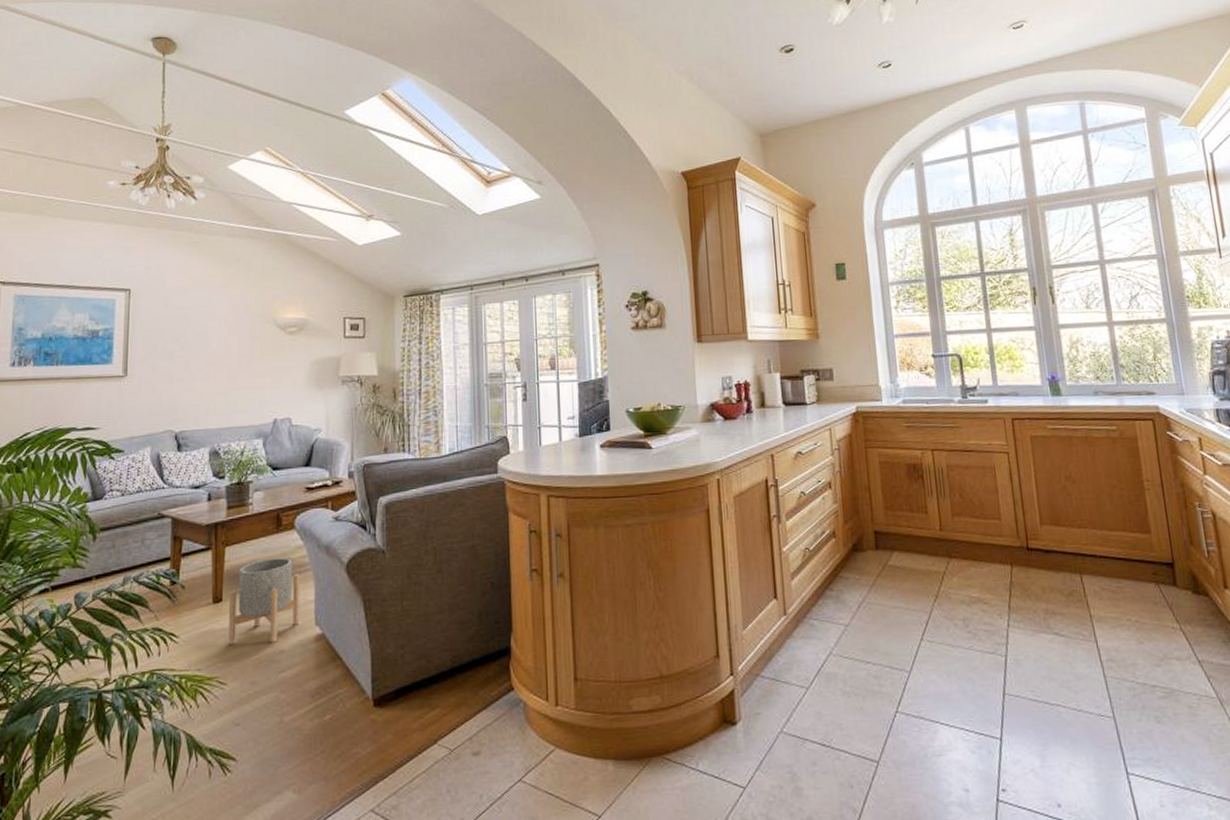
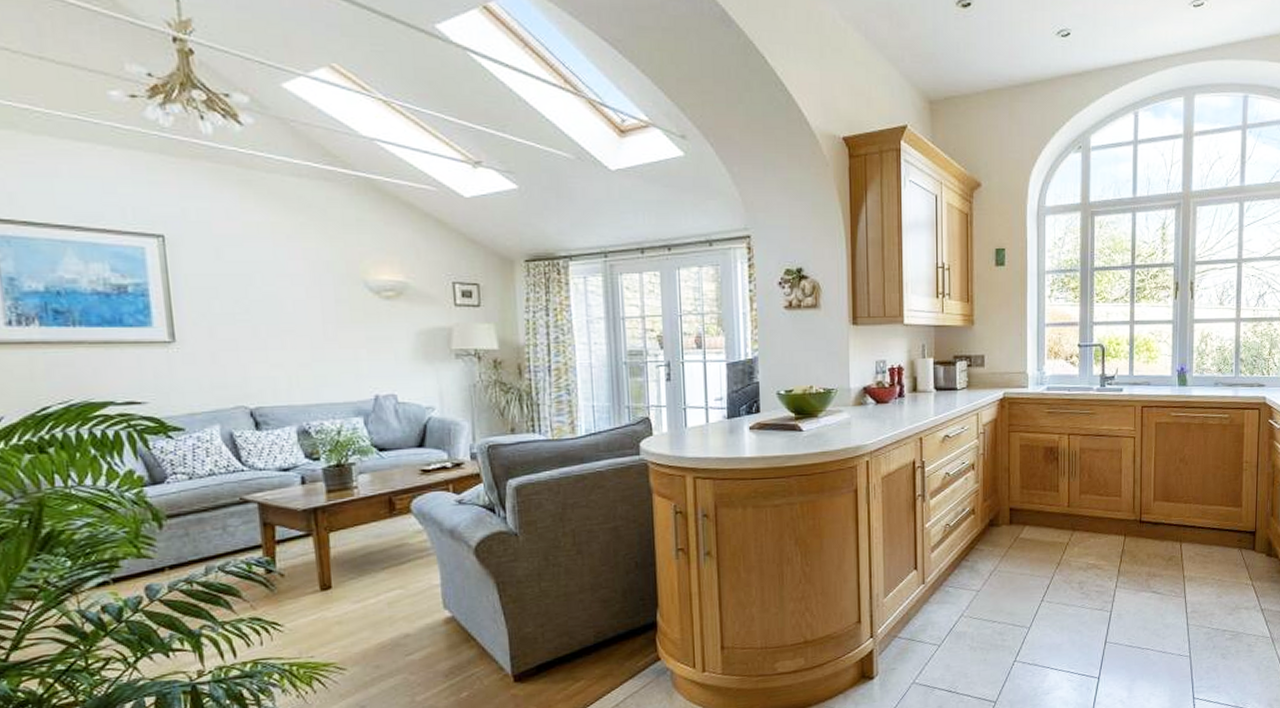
planter: present [229,558,300,645] -> none [340,542,426,631]

